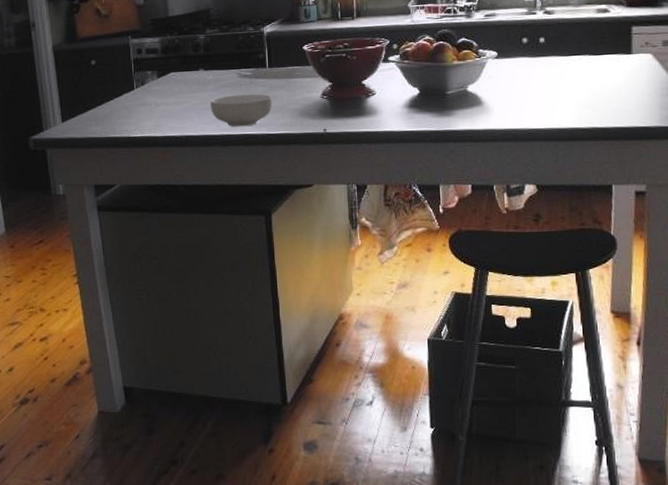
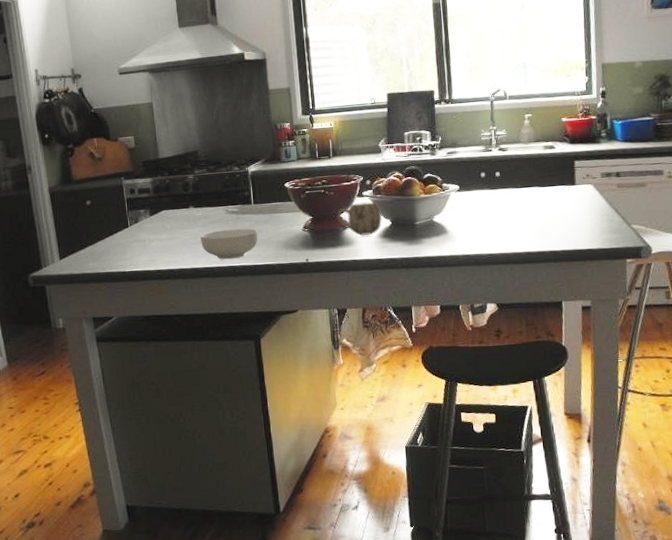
mug: none [359,68,409,105] -> present [337,202,382,236]

